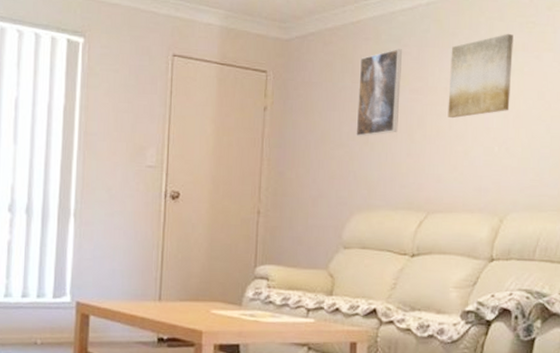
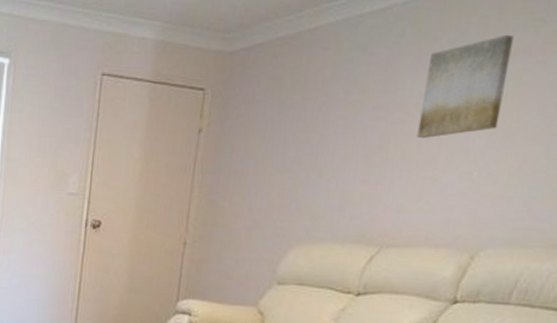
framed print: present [356,49,402,137] -> none [302,58,368,161]

